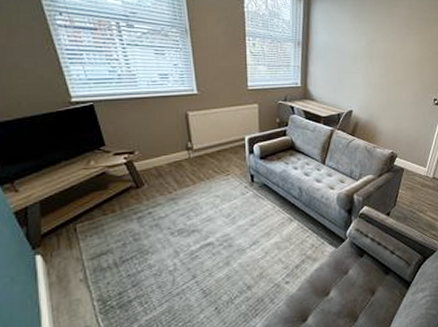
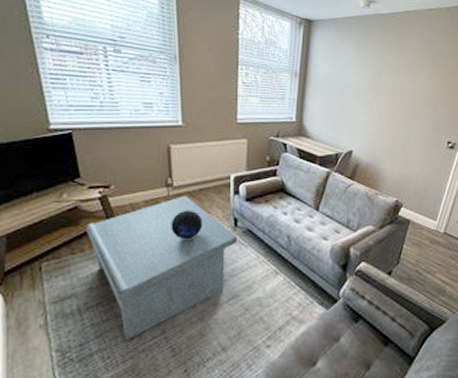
coffee table: none [114,157,255,287] -> present [85,196,238,341]
decorative sphere: none [194,169,223,197] -> present [171,210,204,240]

